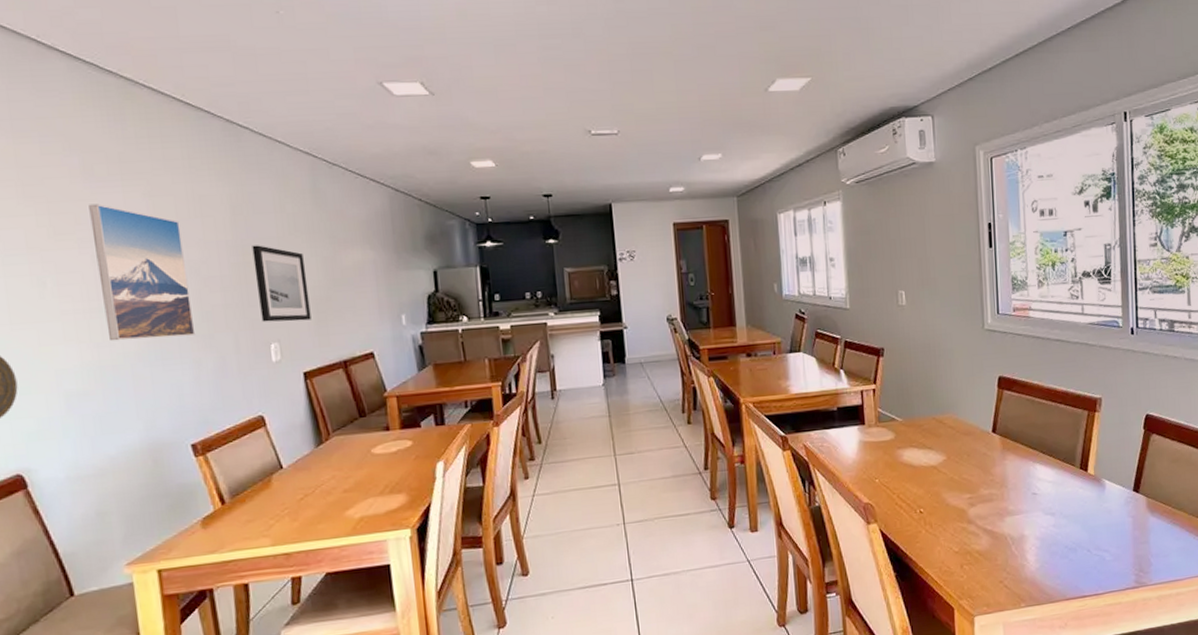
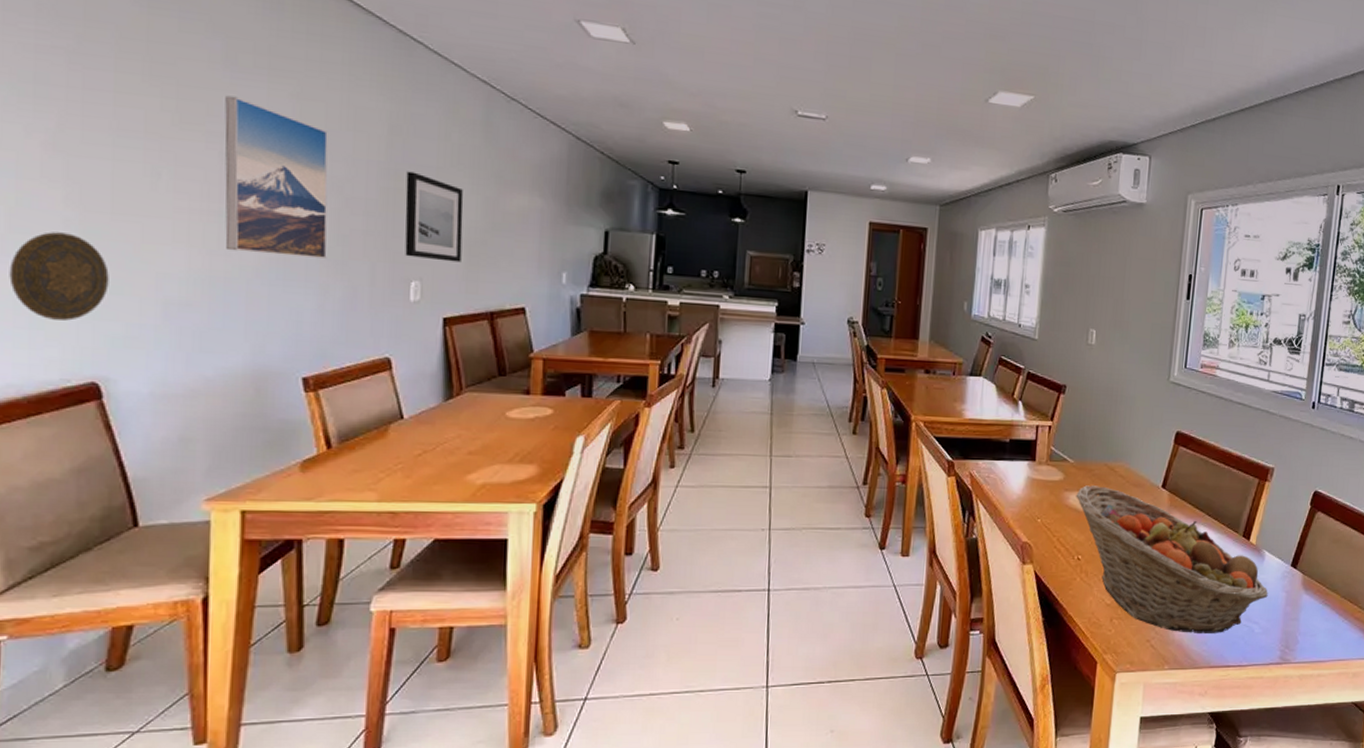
fruit basket: none [909,439,1114,570] -> present [1076,485,1268,633]

